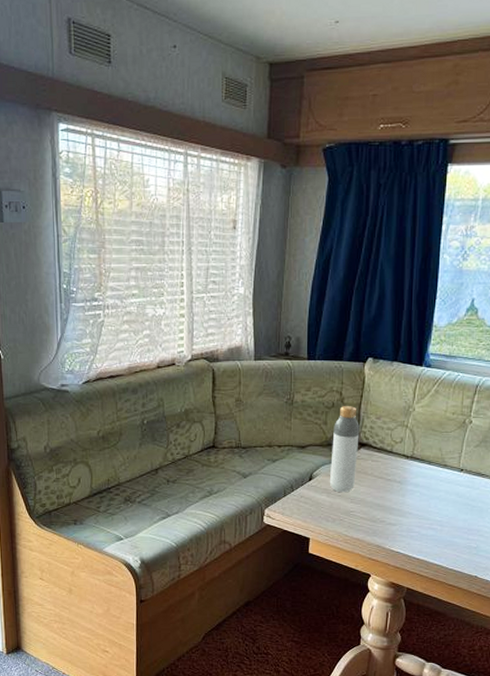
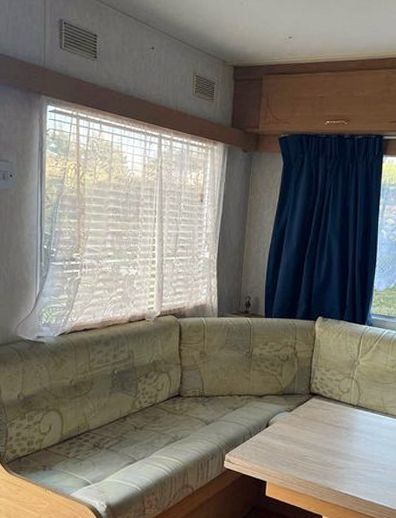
bottle: present [330,406,360,492] -> none [285,359,311,438]

